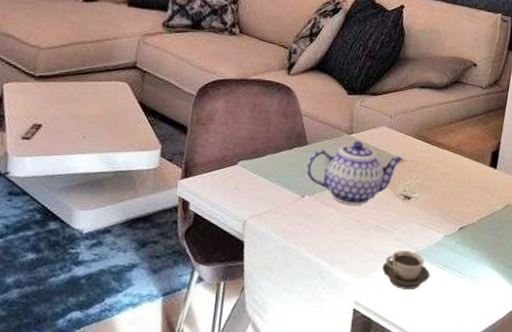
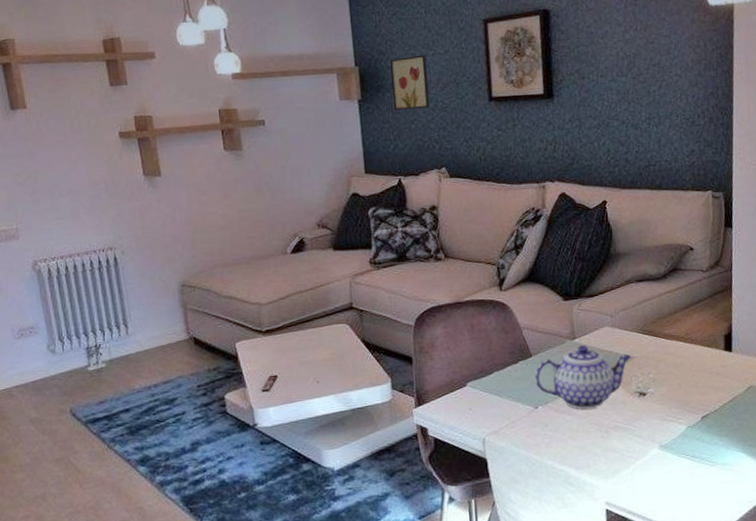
cup: present [382,250,430,290] -> none [628,446,679,485]

